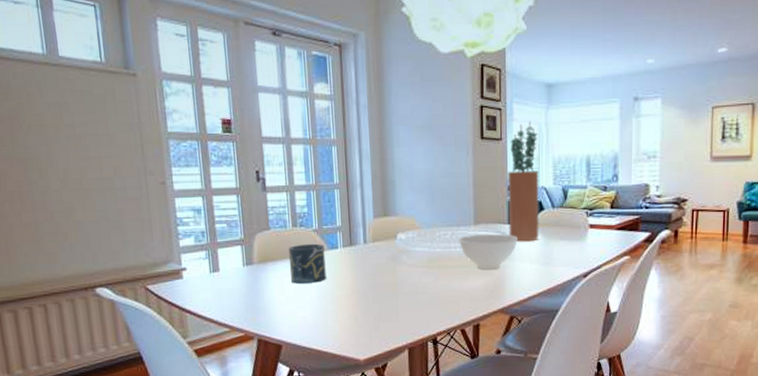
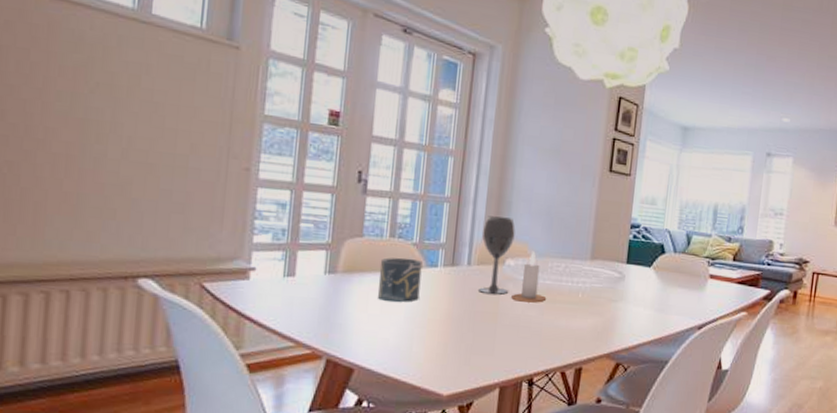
wine glass: none [373,195,403,267] -> present [479,216,515,295]
candle: none [407,223,439,271] -> present [511,251,547,303]
bowl: present [459,234,518,271] -> none [571,270,635,311]
vase: present [508,121,539,242] -> none [625,161,667,285]

